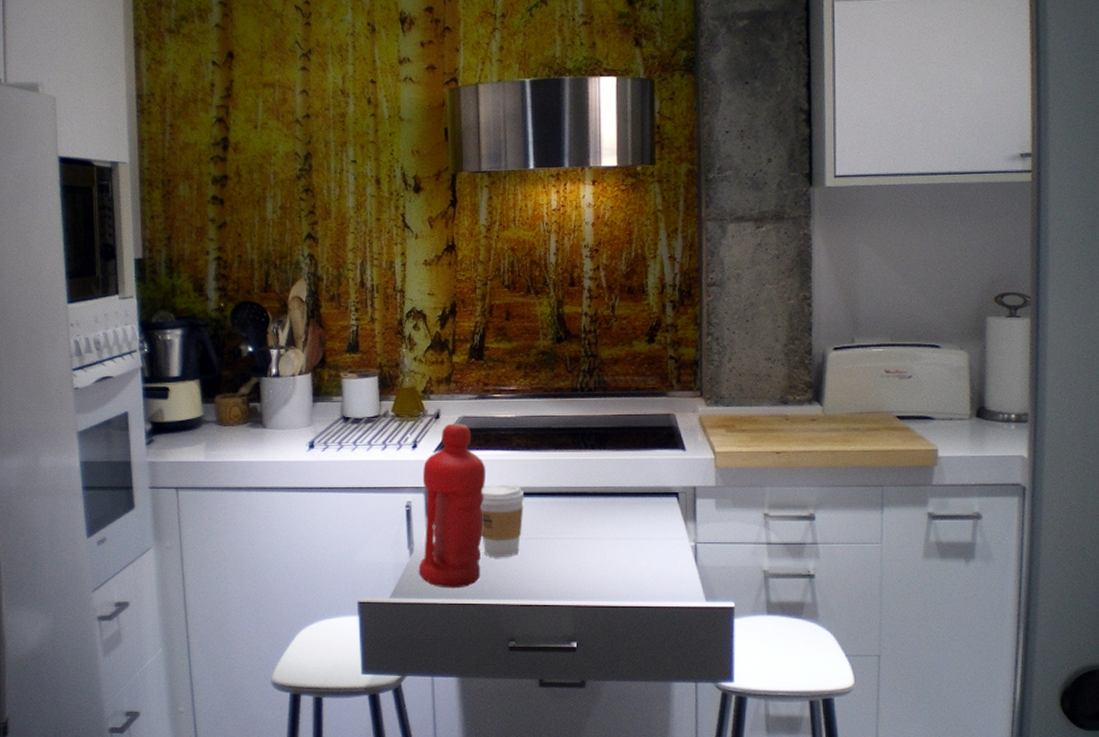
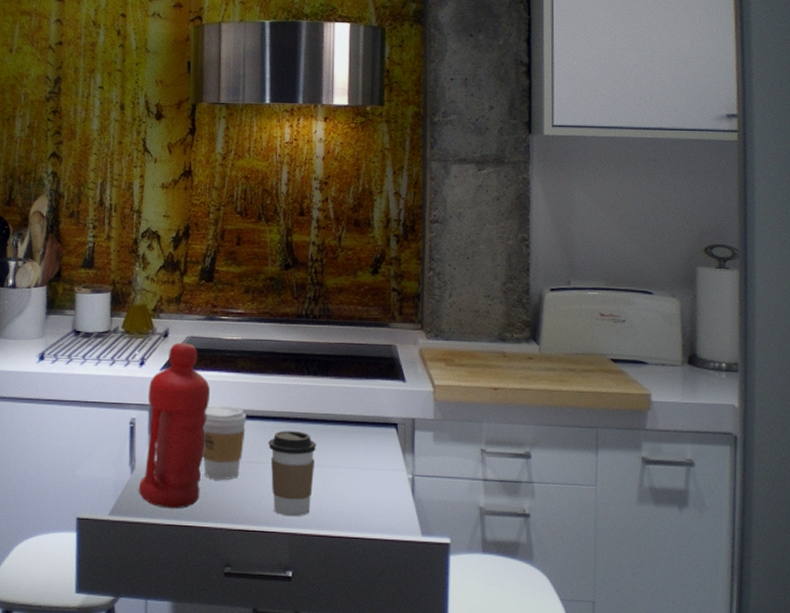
coffee cup: none [547,506,597,590] -> present [268,431,317,517]

